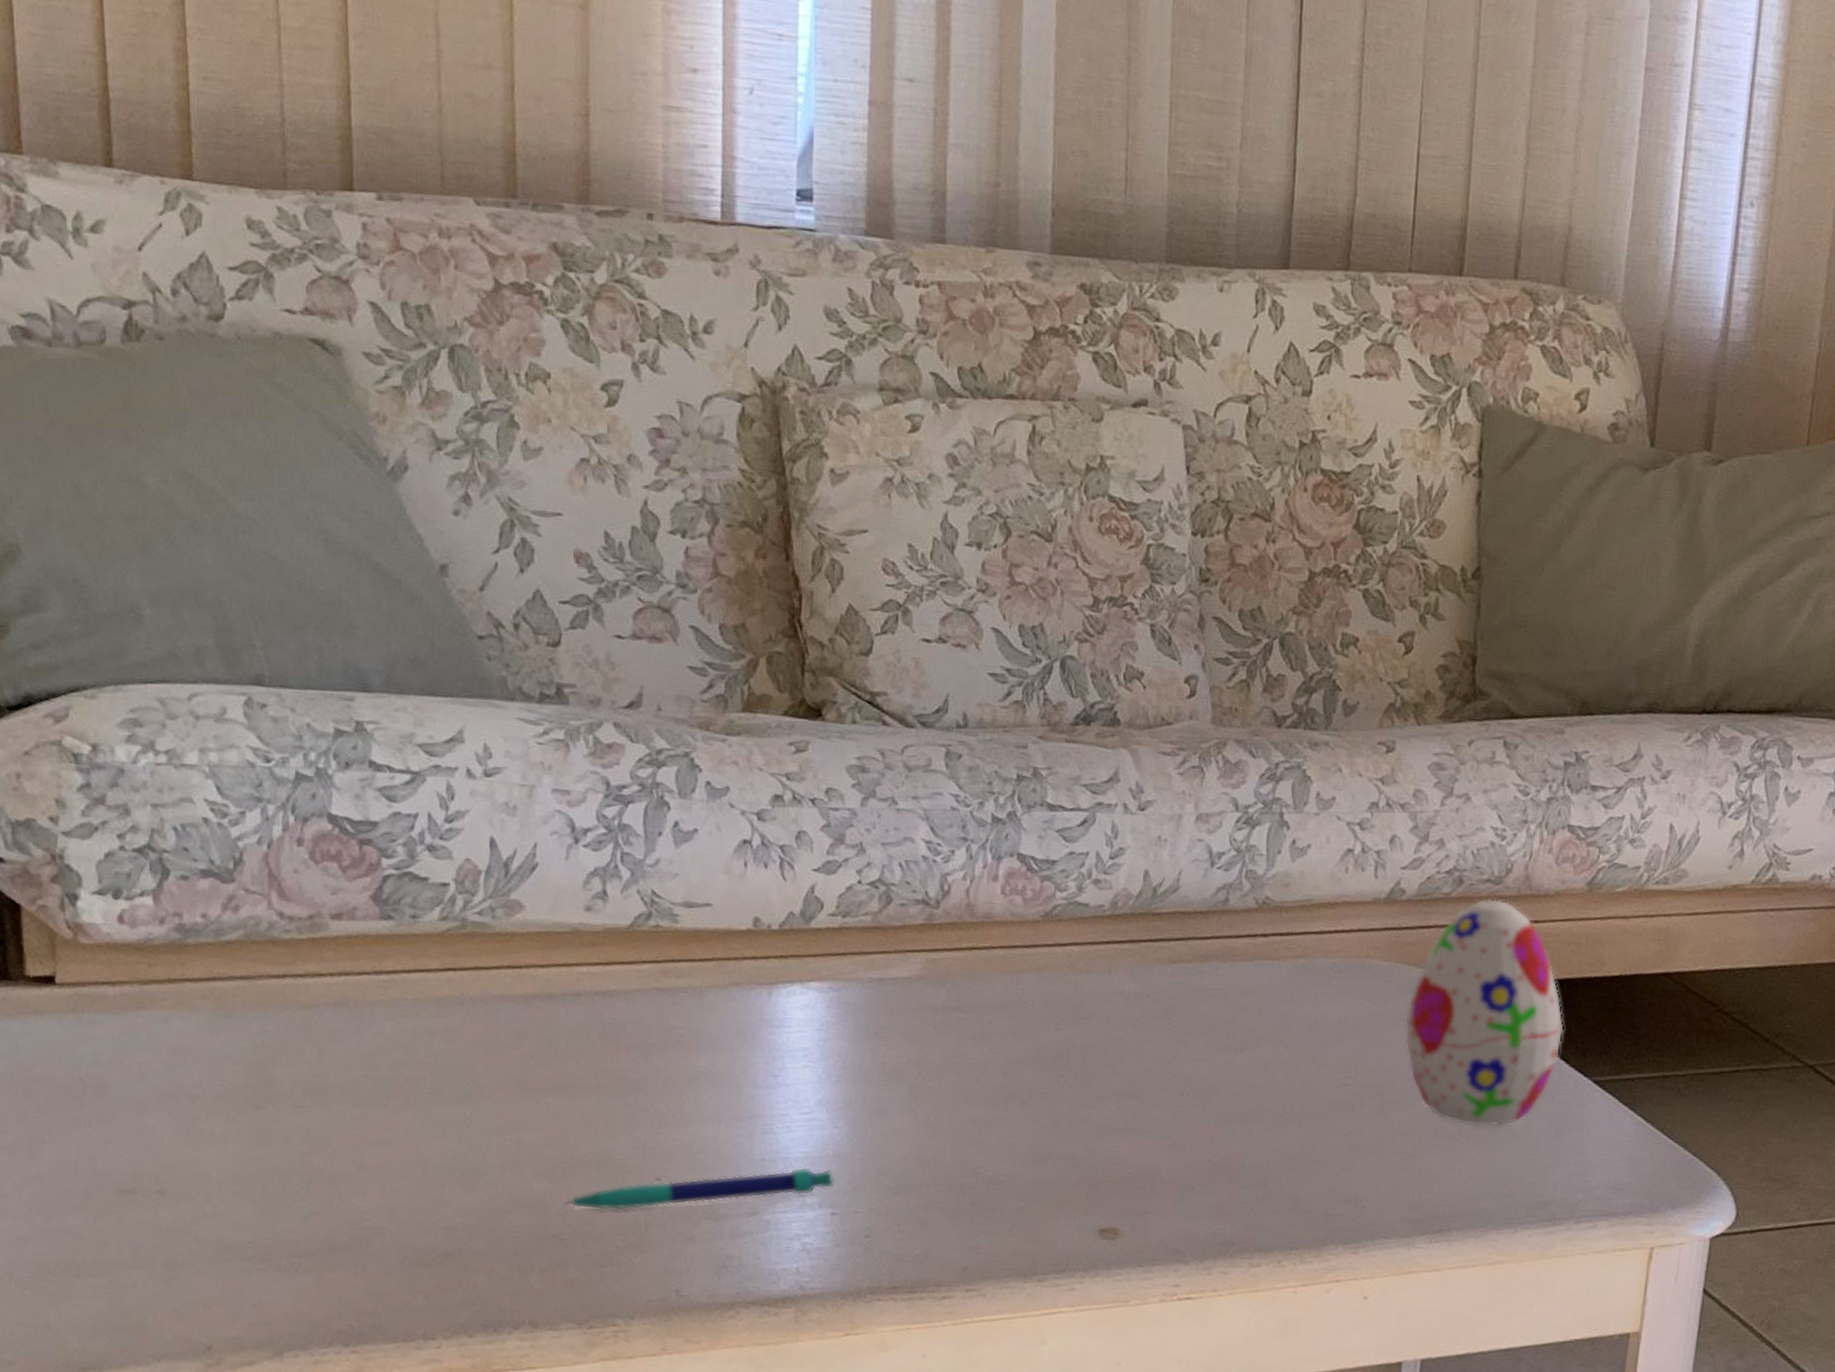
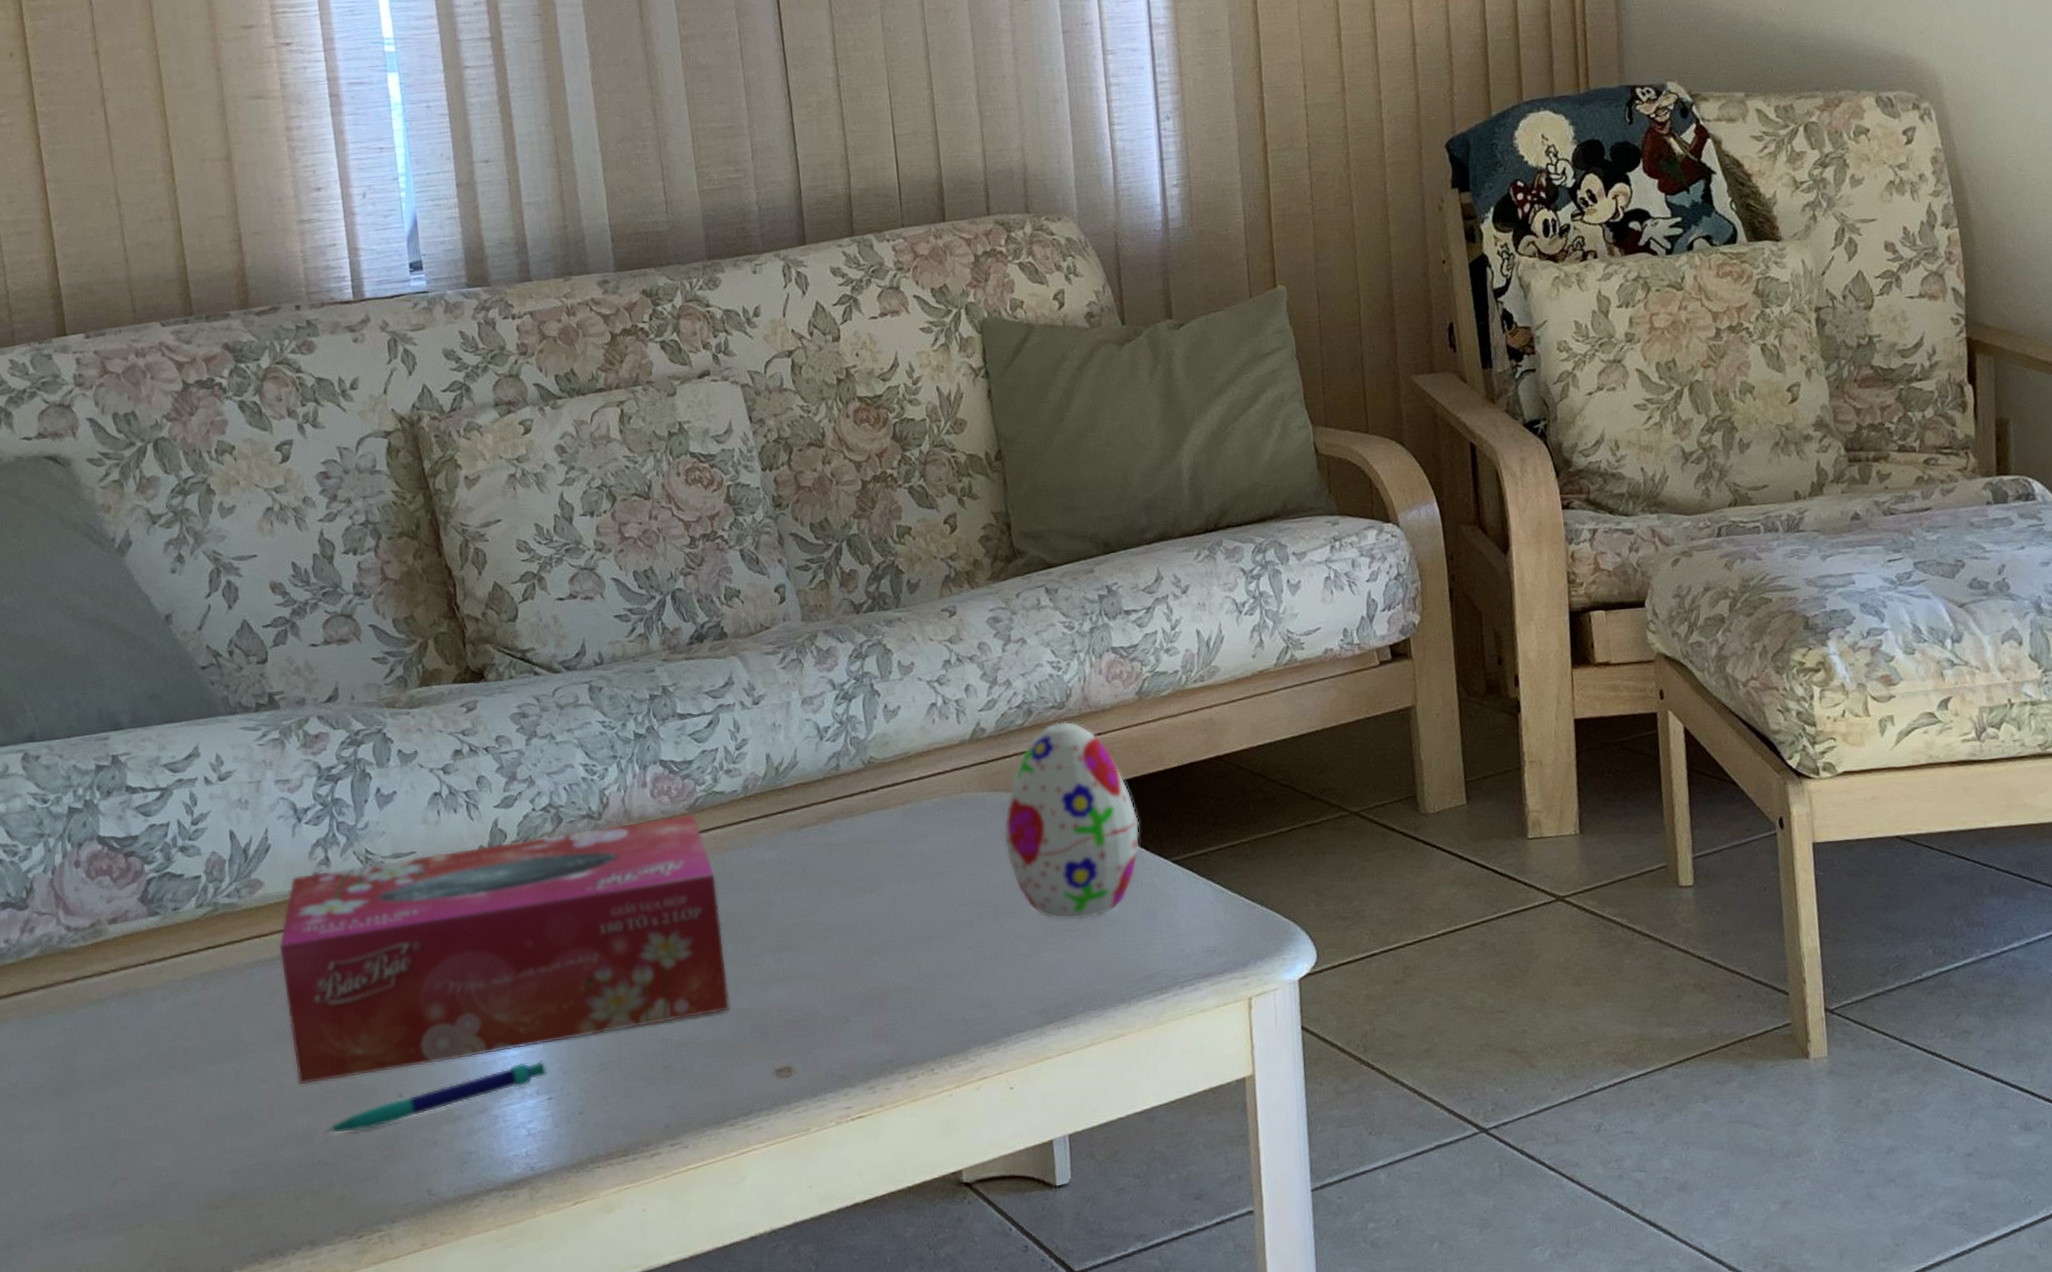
tissue box: none [534,905,1064,1155] -> present [279,814,731,1084]

